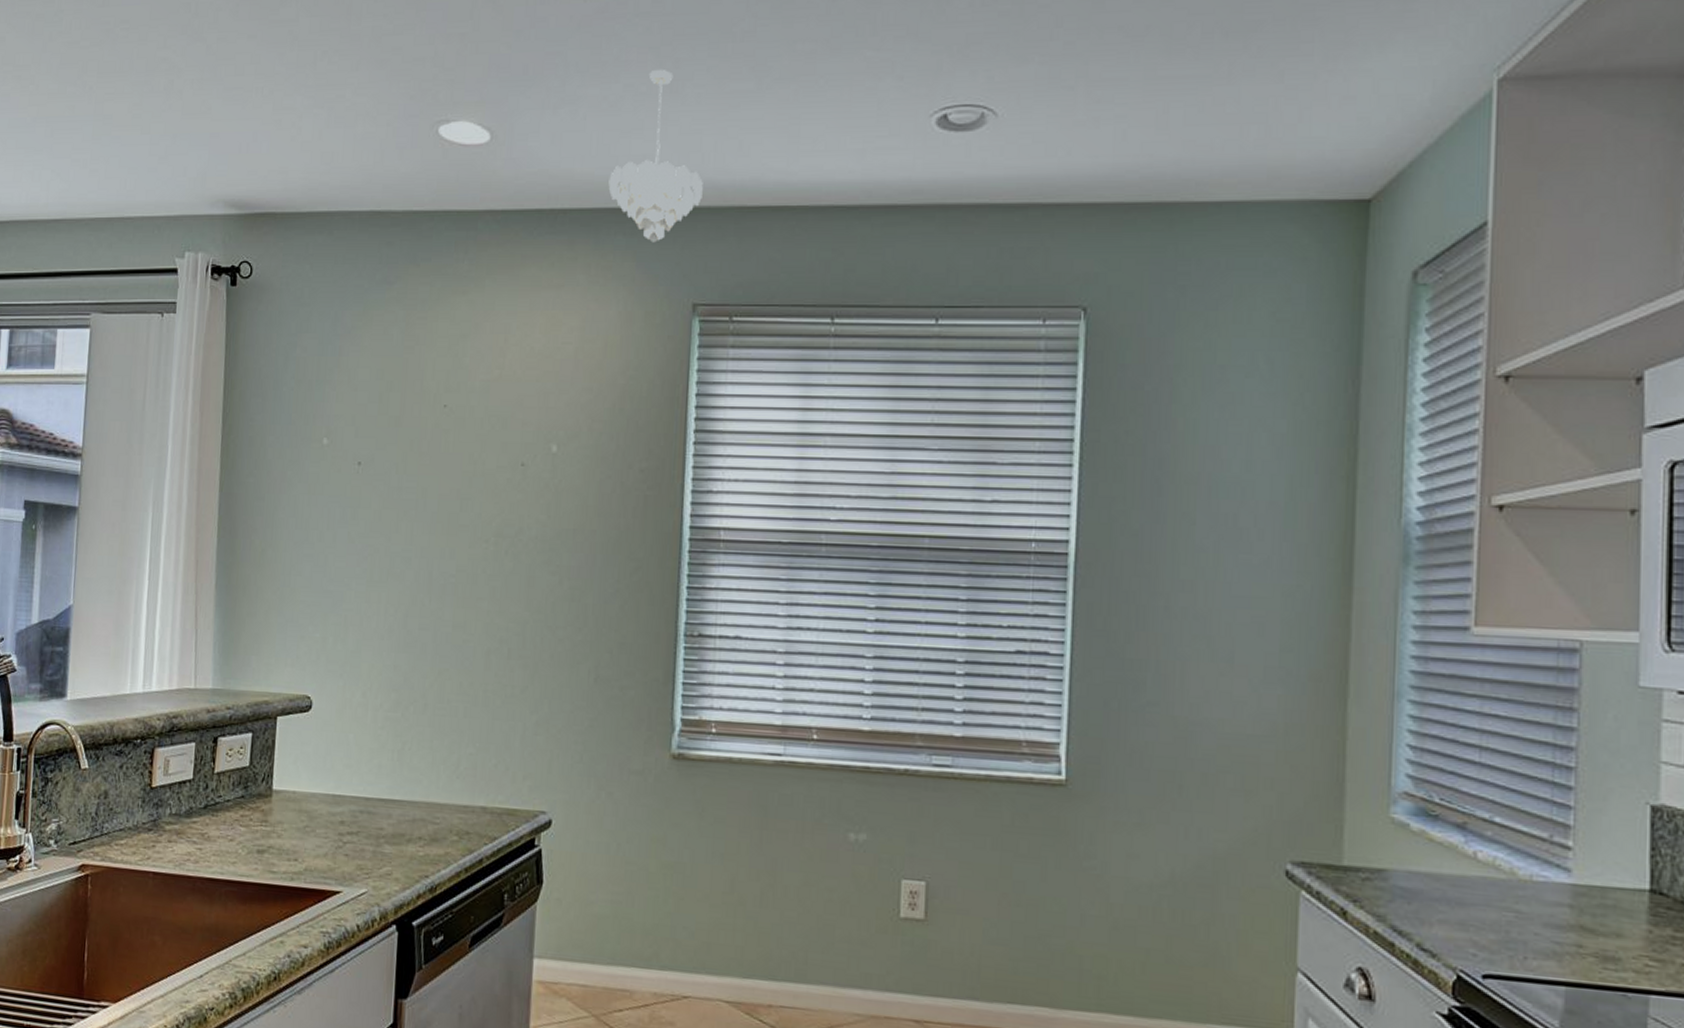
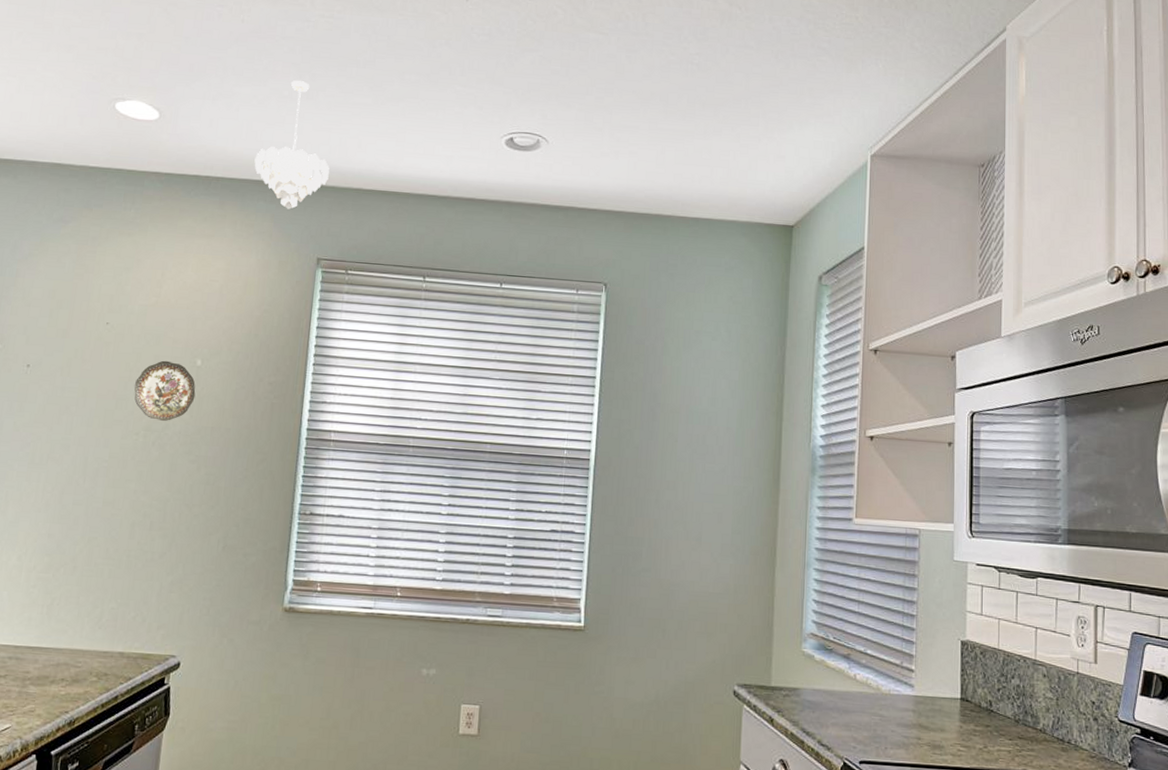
decorative plate: none [480,448,553,525] -> present [134,360,196,422]

